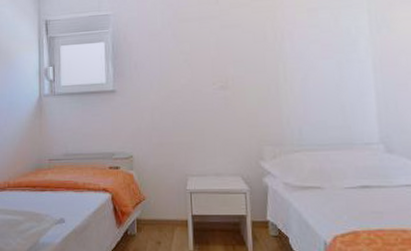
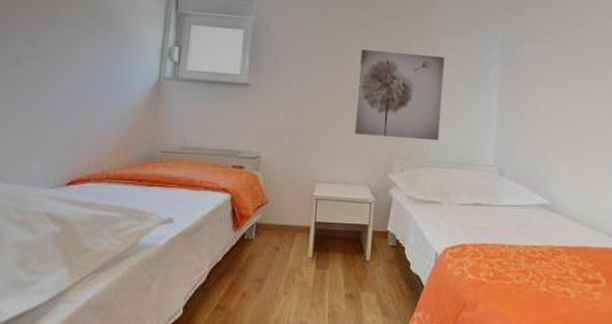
wall art: none [216,36,311,126] -> present [354,49,445,141]

